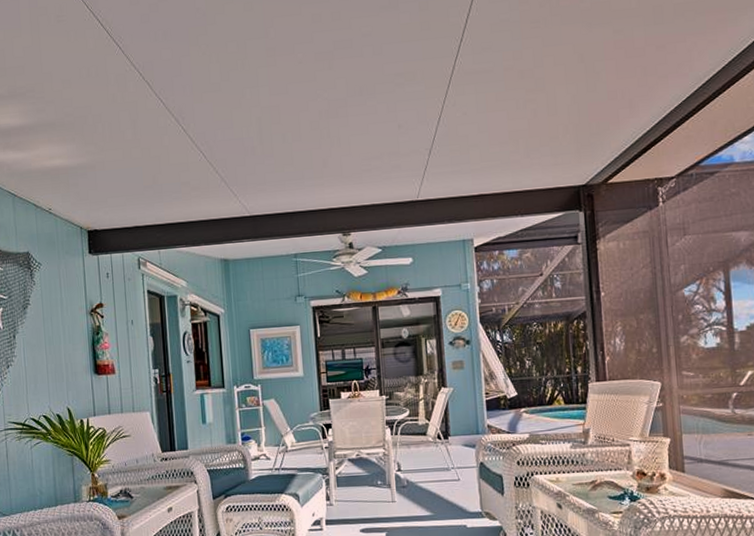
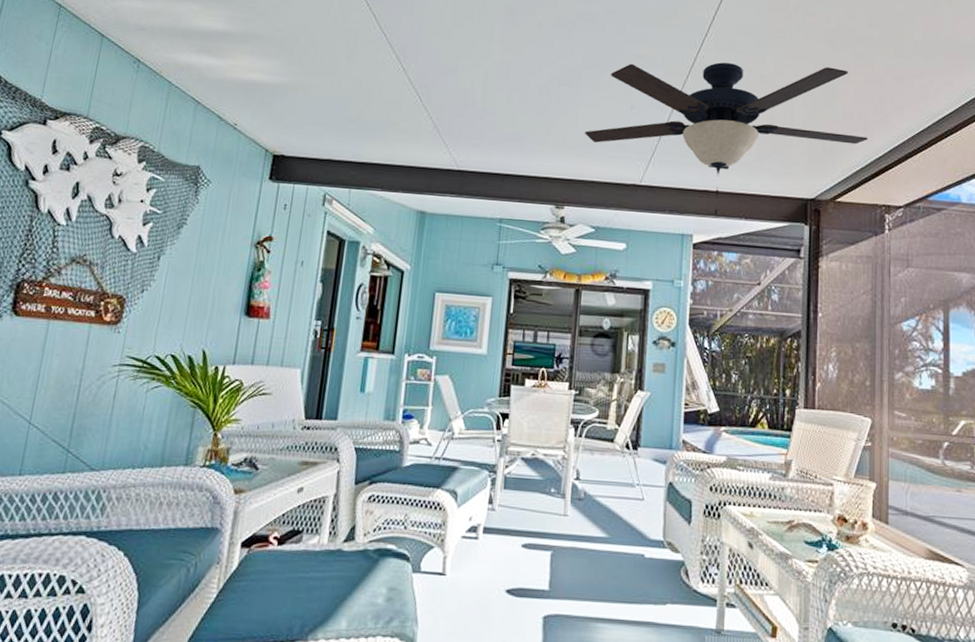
ceiling fan: none [359,48,635,218] -> present [585,62,869,216]

